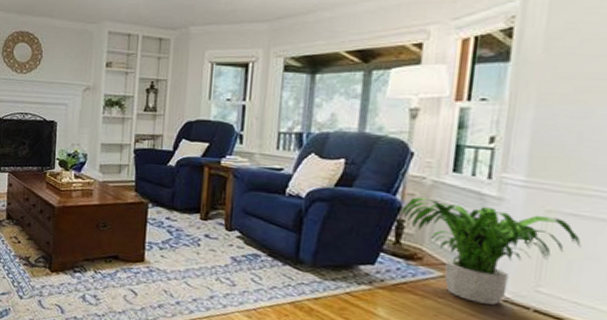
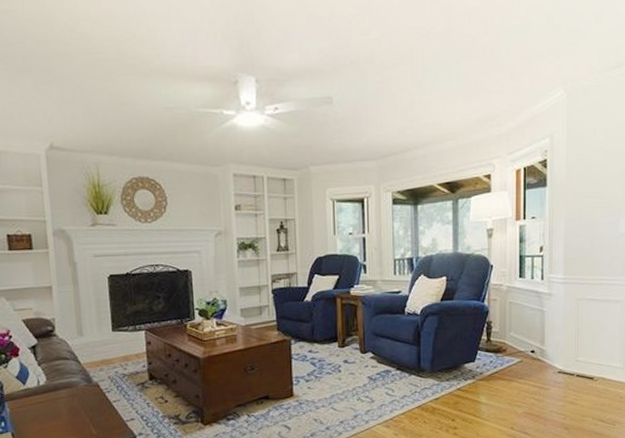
potted plant: present [401,197,582,305] -> none [489,301,599,378]

